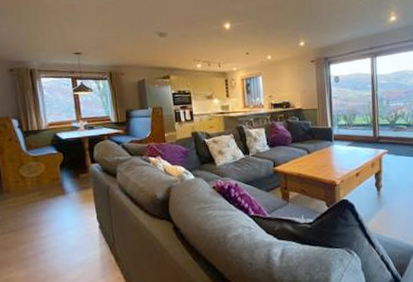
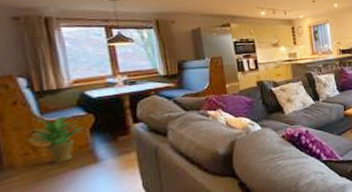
potted plant: none [17,153,56,191] -> present [26,116,85,163]

